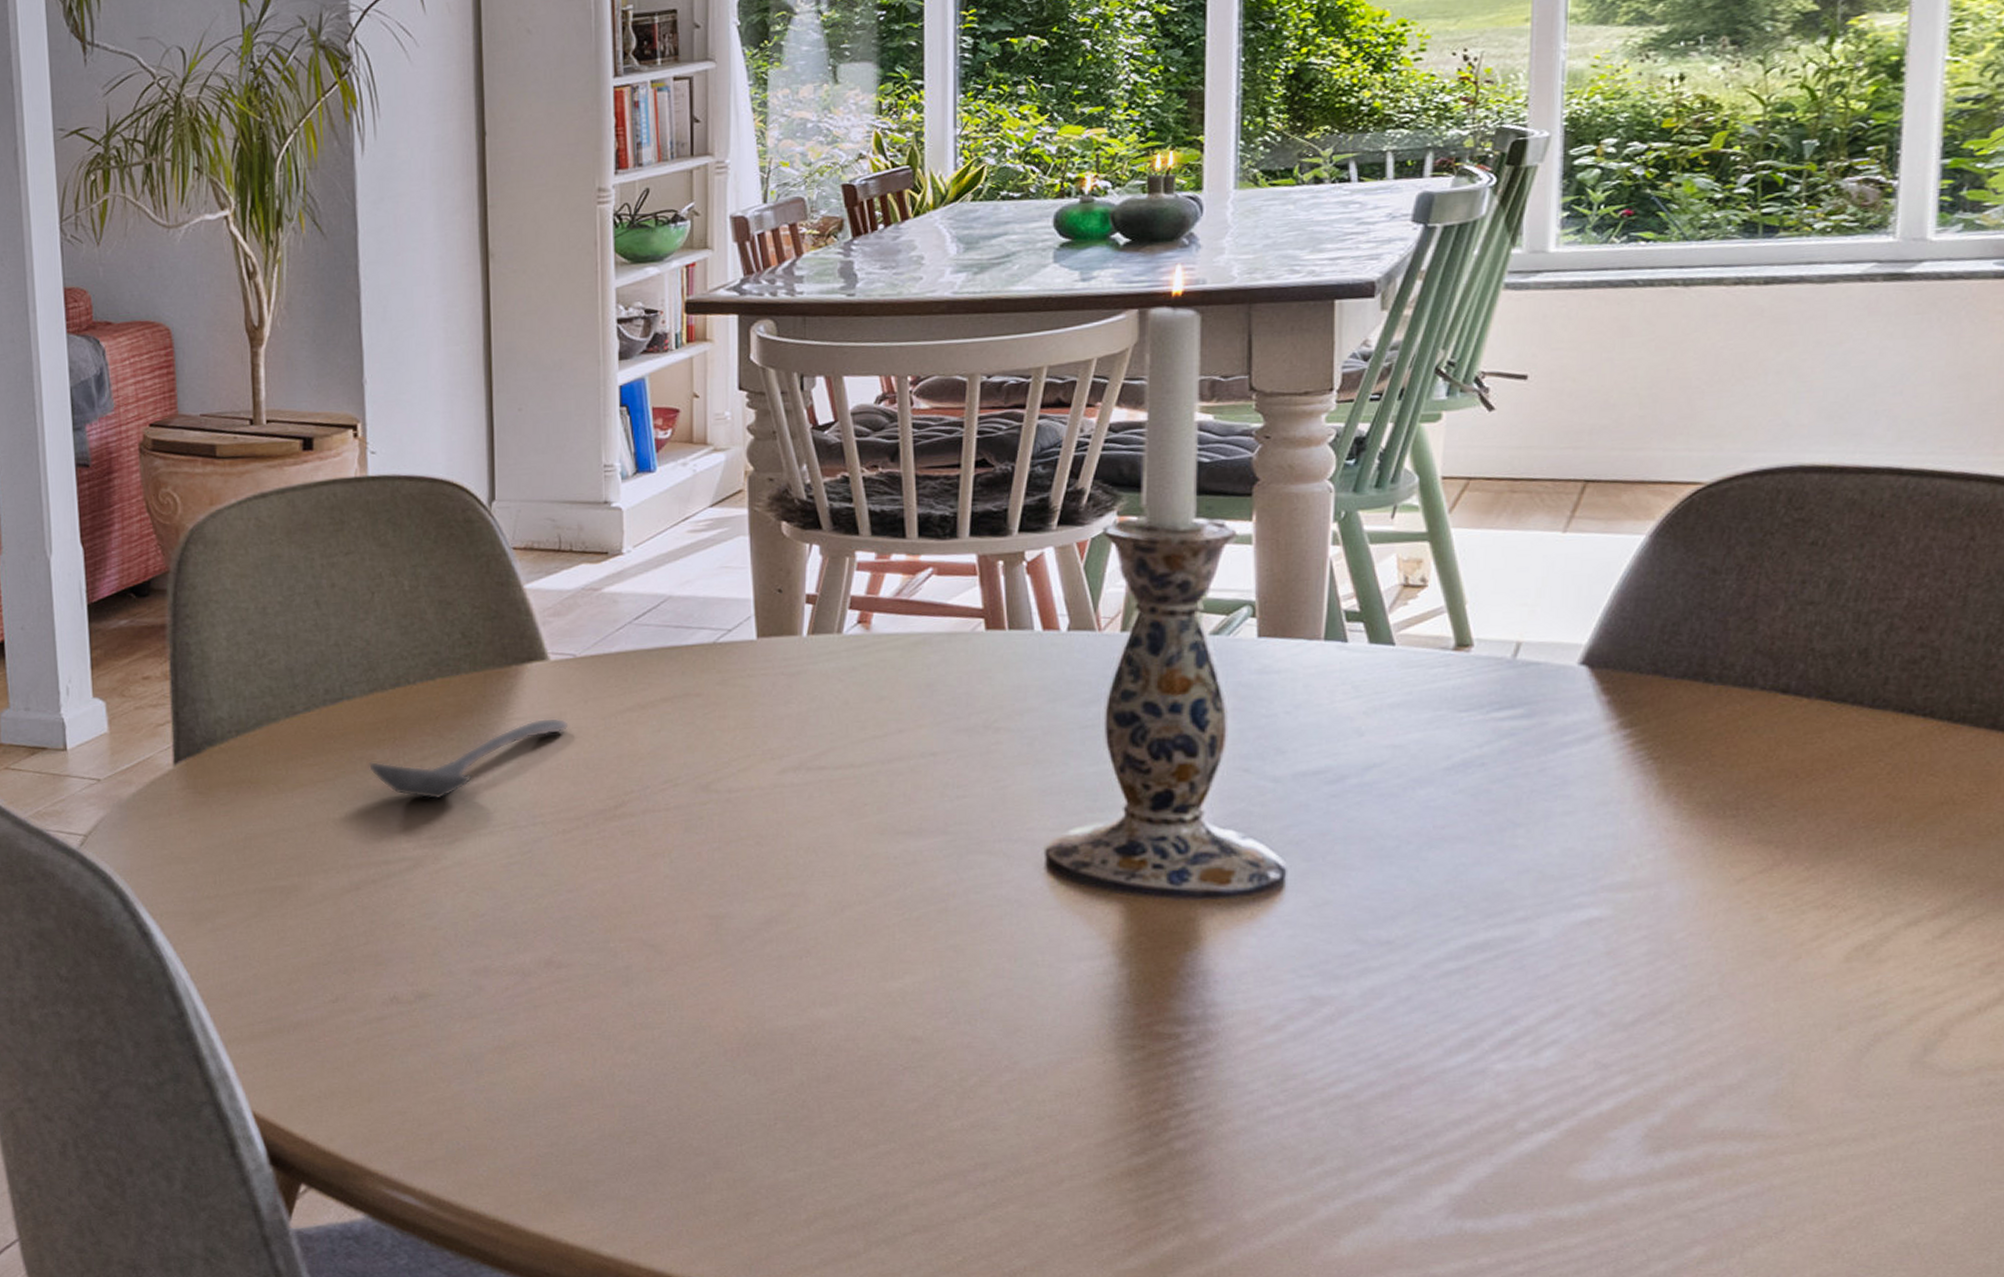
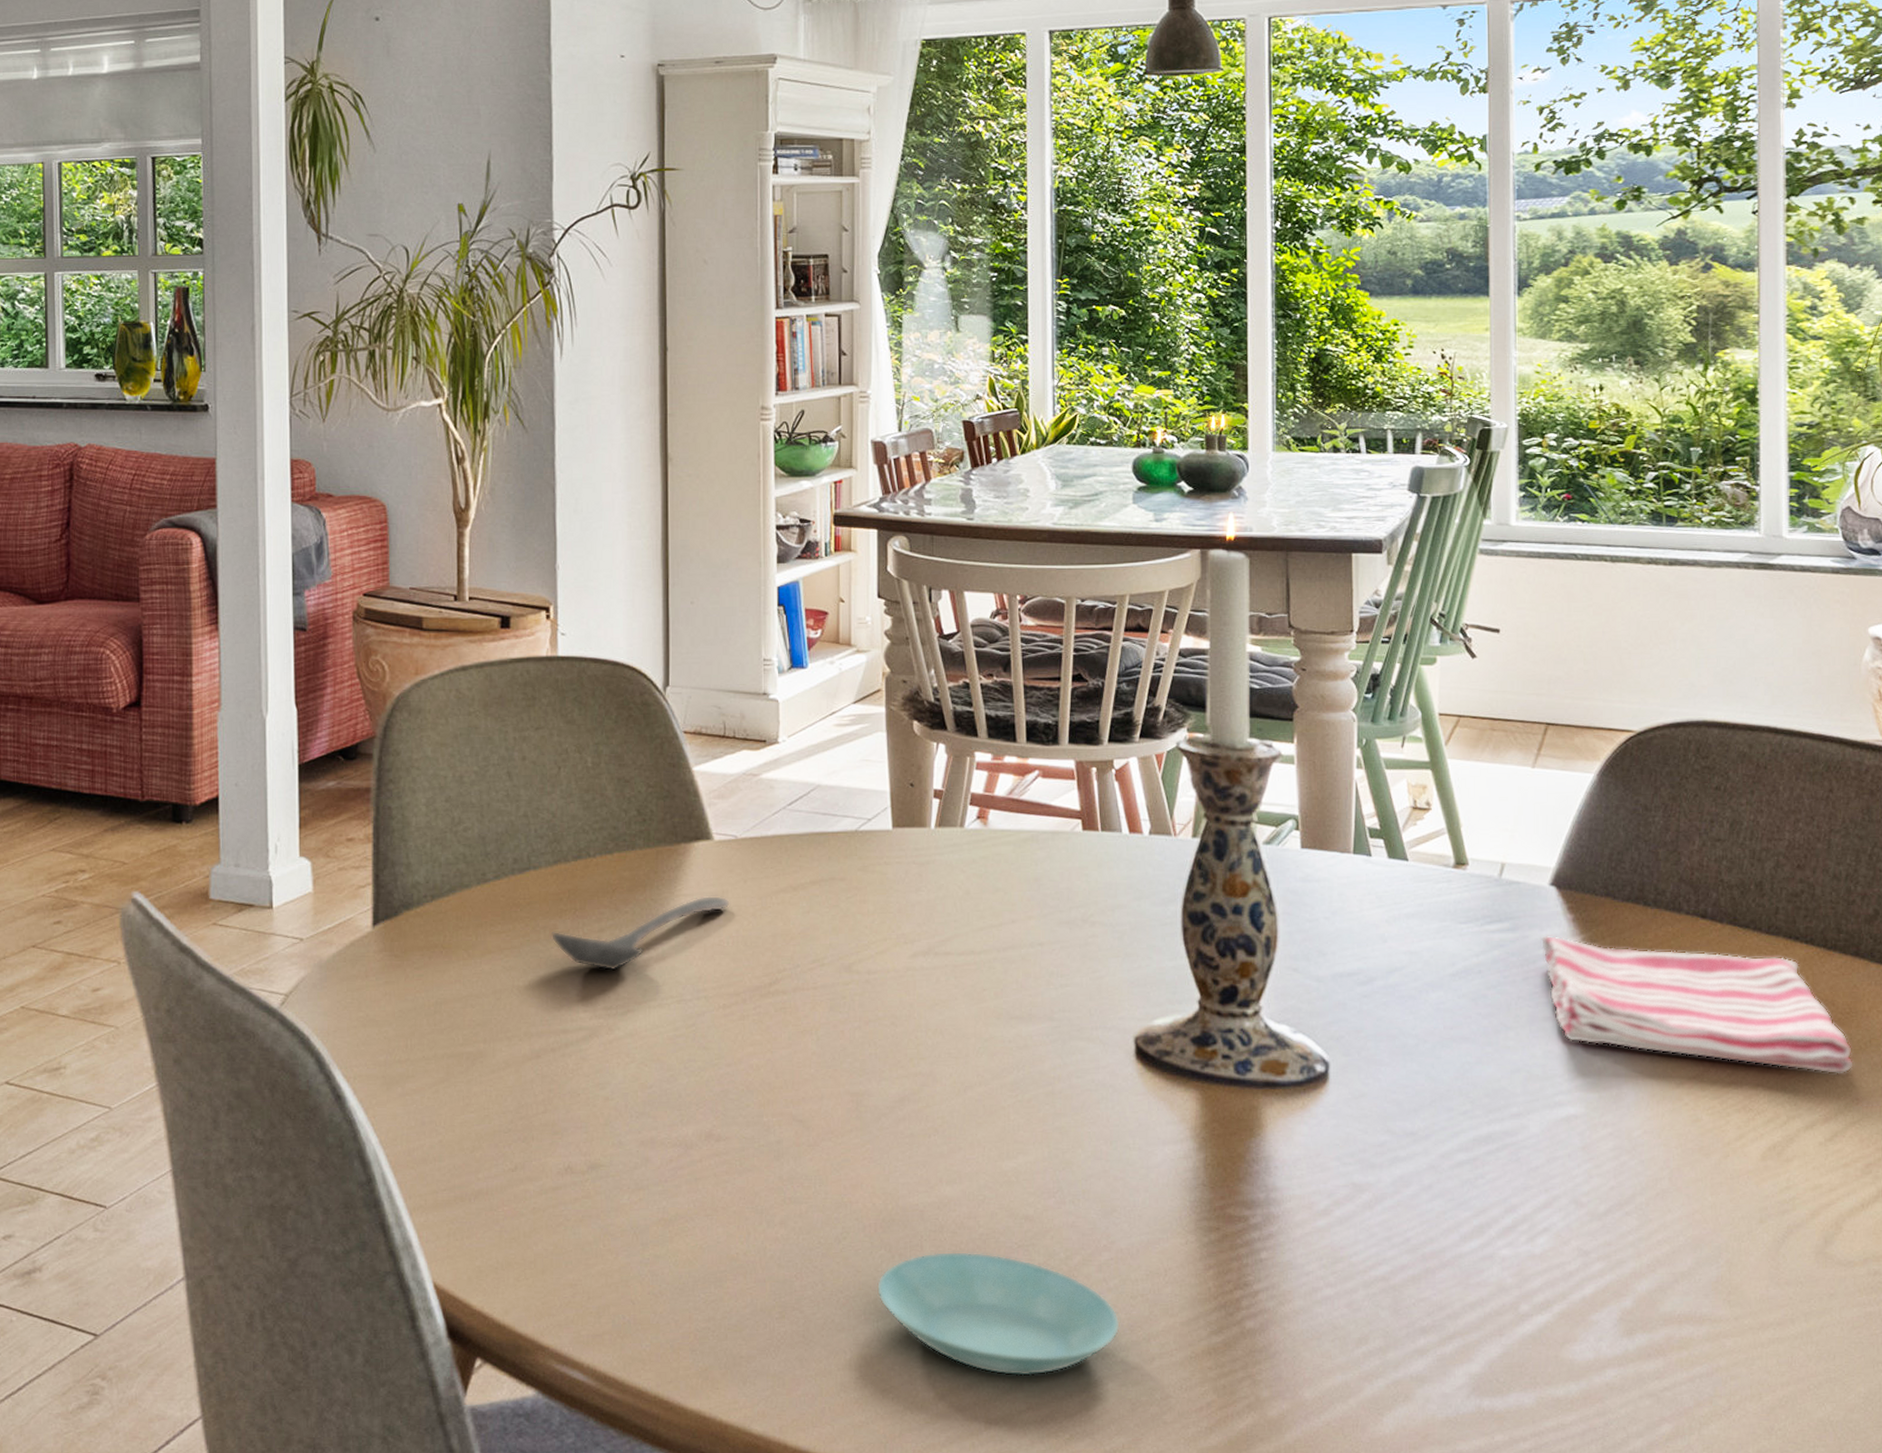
saucer: none [739,1074,1023,1199] -> present [876,1251,1120,1376]
dish towel: none [1564,720,1979,864] -> present [1540,935,1853,1075]

